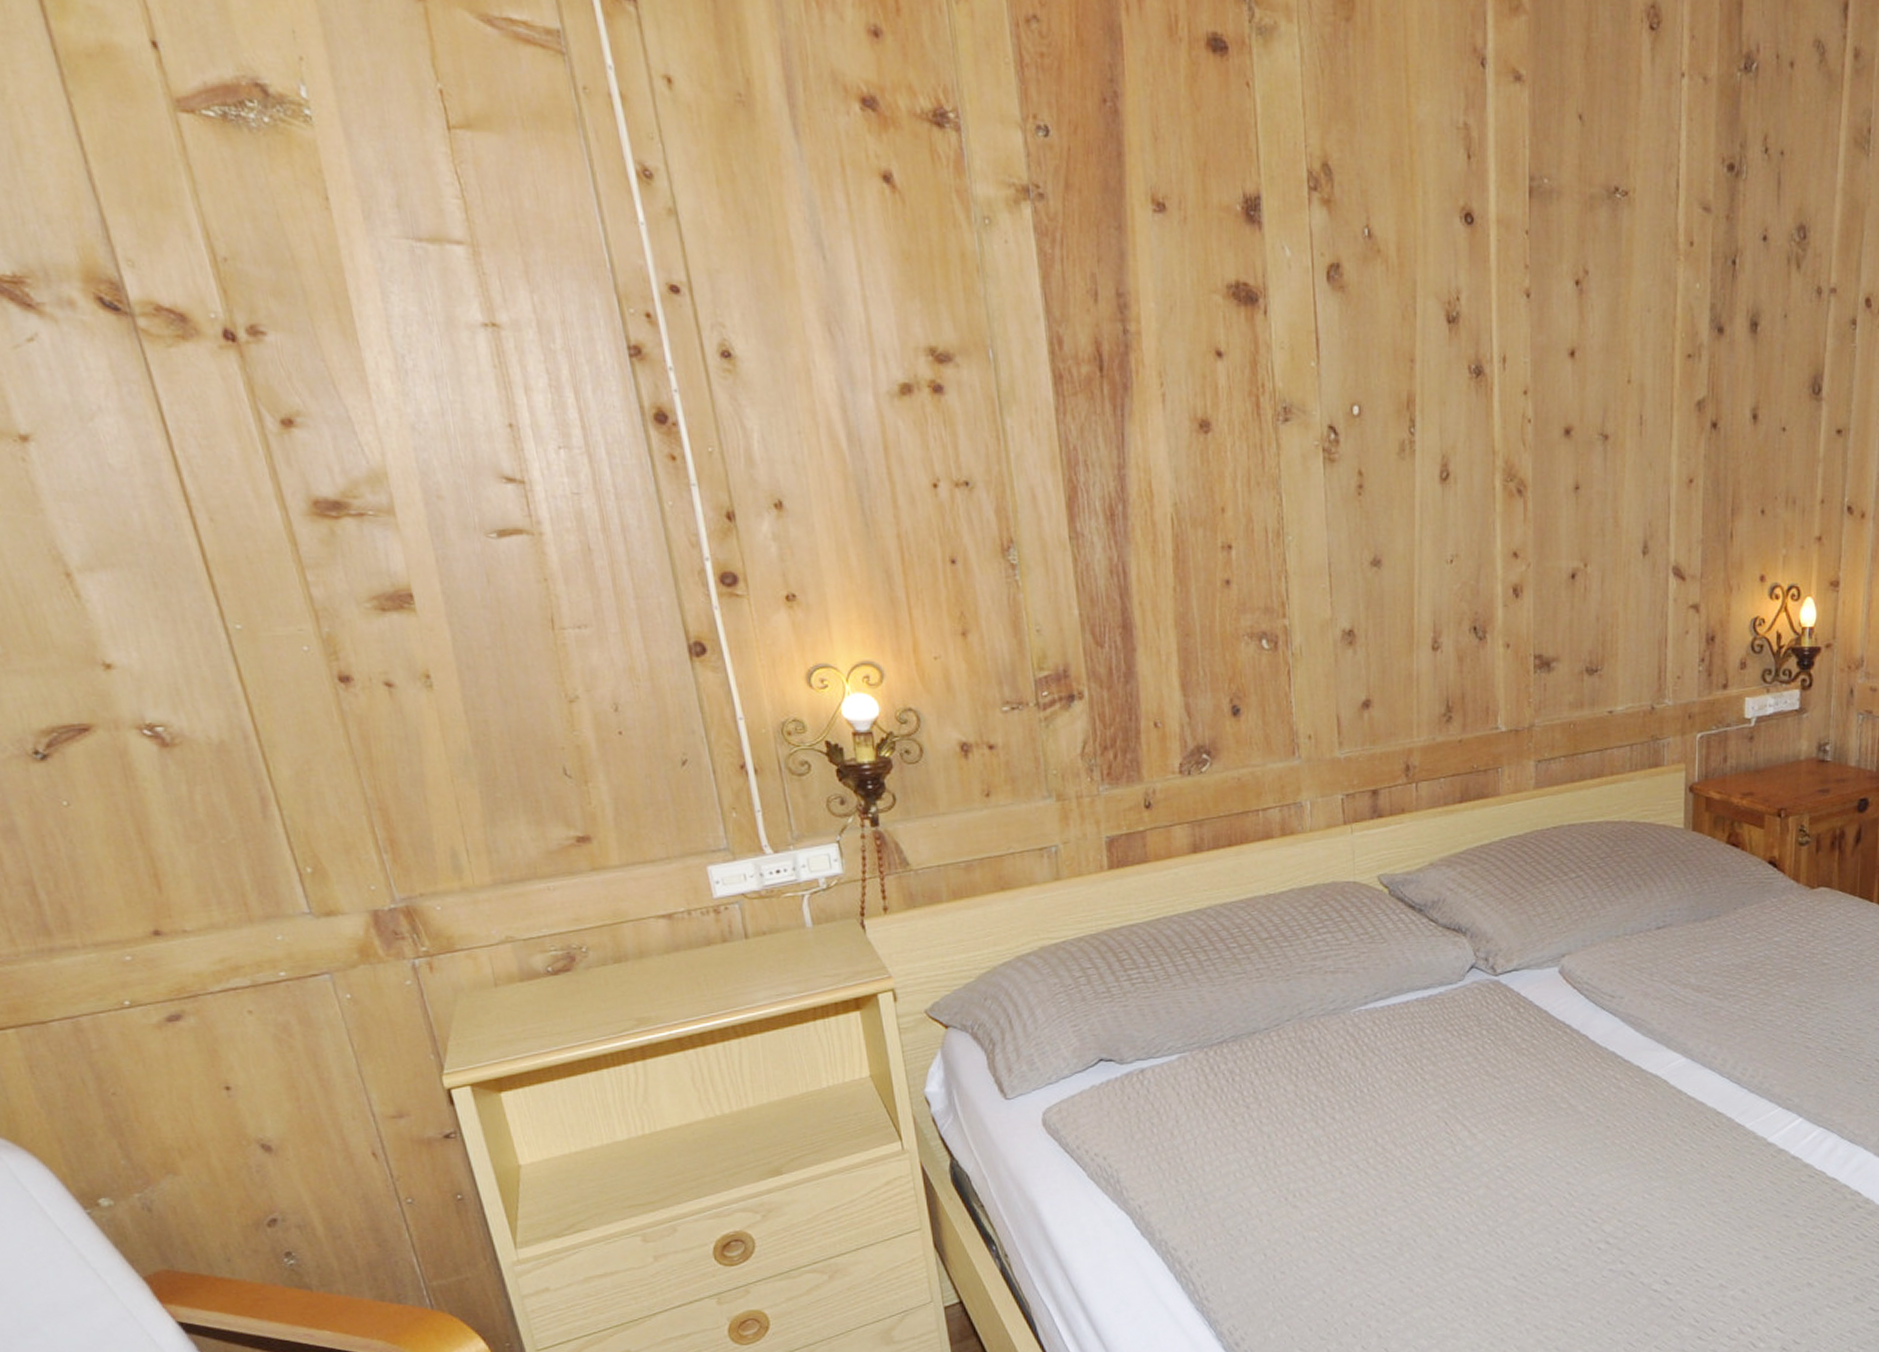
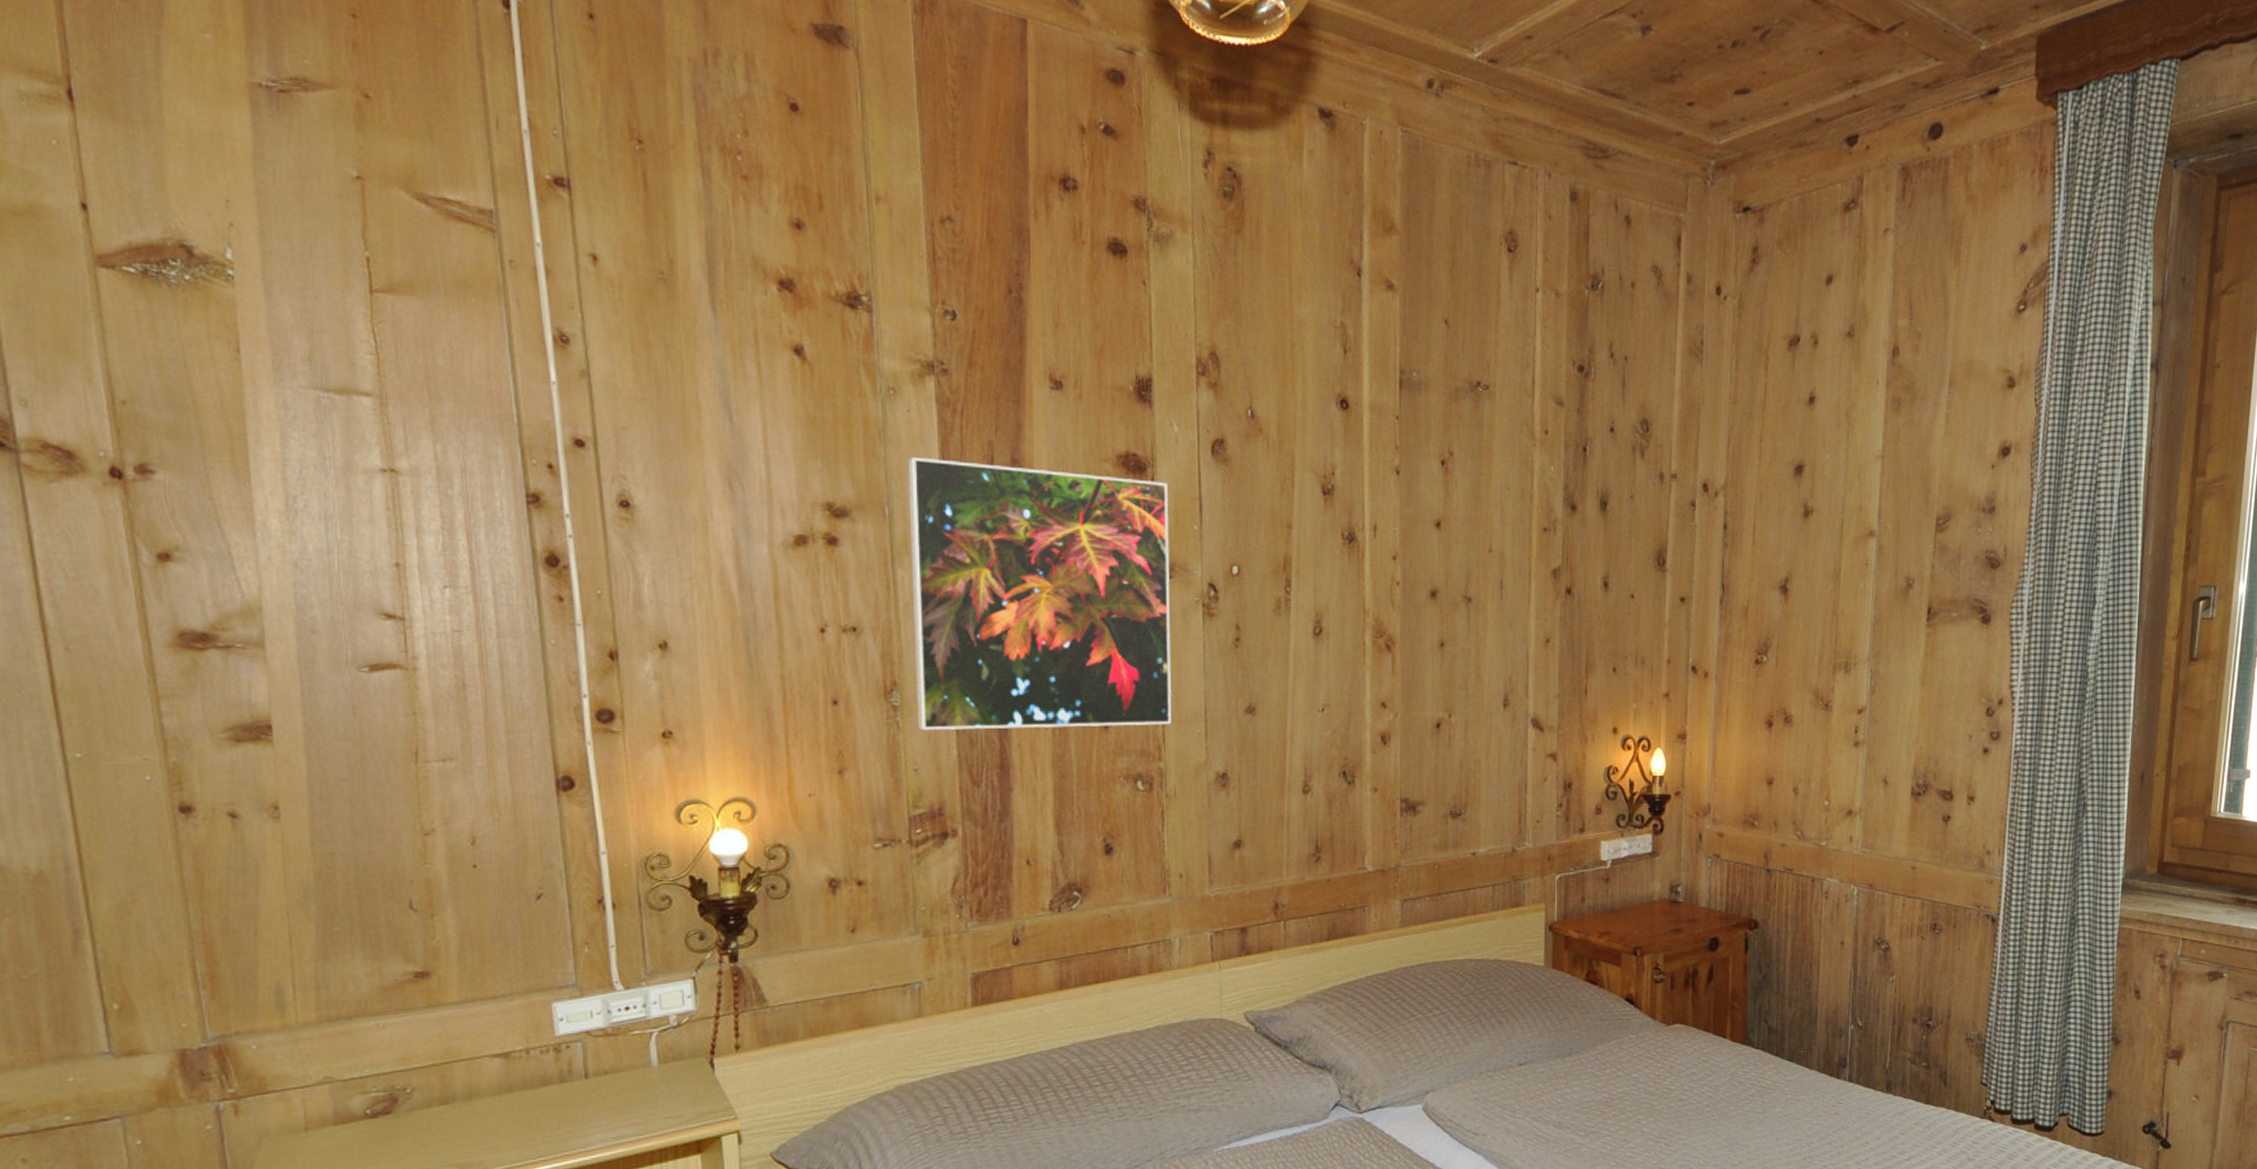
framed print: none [1008,293,1294,590] -> present [907,456,1171,731]

